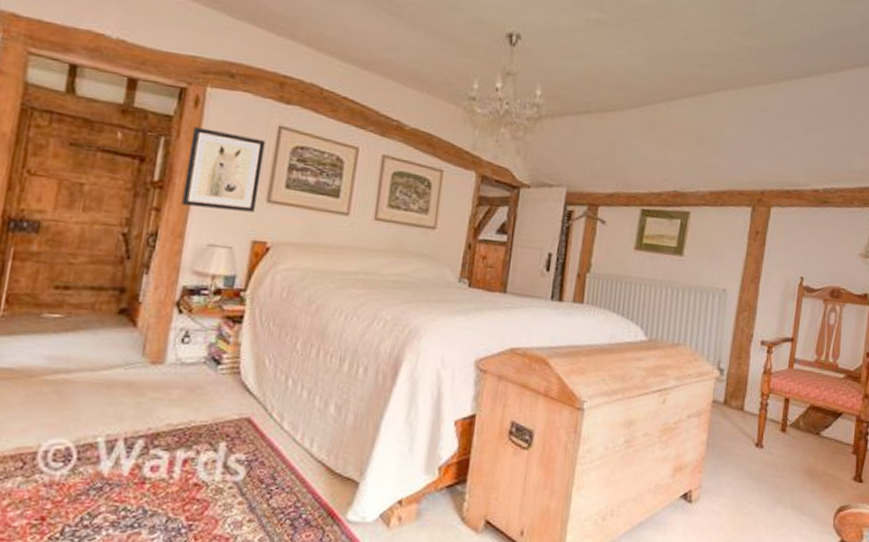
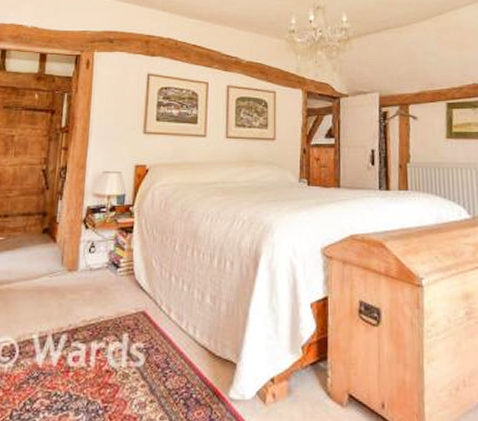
wall art: present [181,127,266,212] -> none [82,83,139,144]

